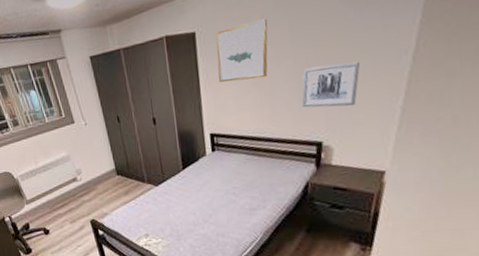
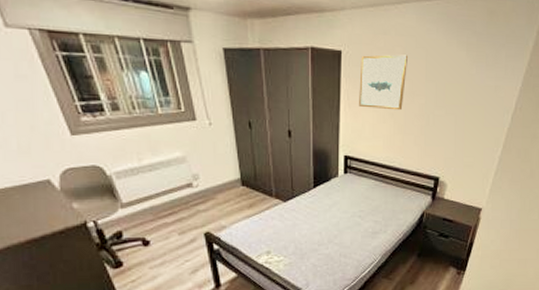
wall art: present [301,61,360,108] -> none [427,109,475,150]

